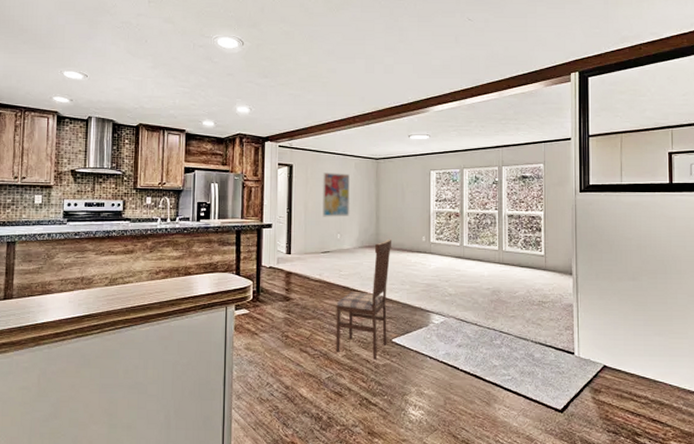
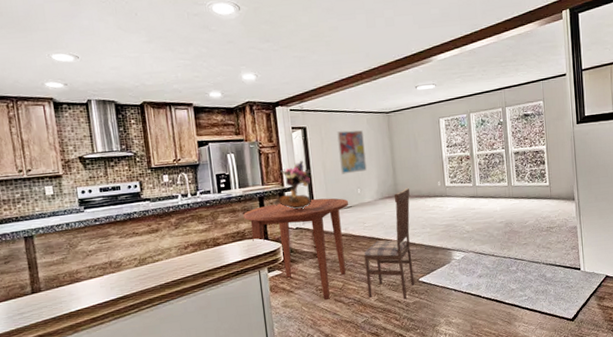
dining table: none [219,238,327,347] -> present [243,198,349,300]
bouquet: none [249,197,293,248] -> present [272,160,312,210]

